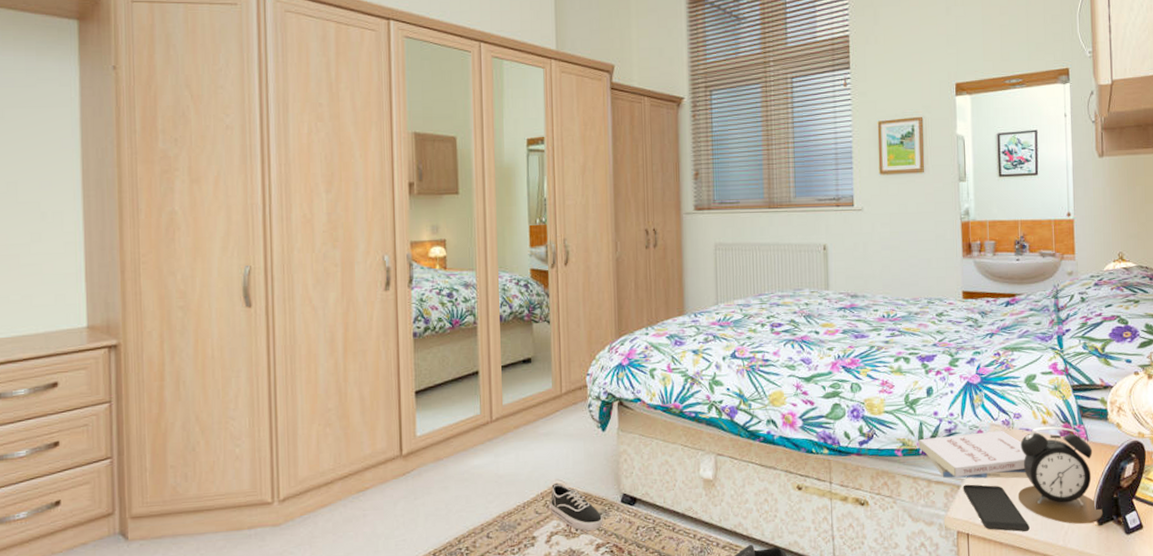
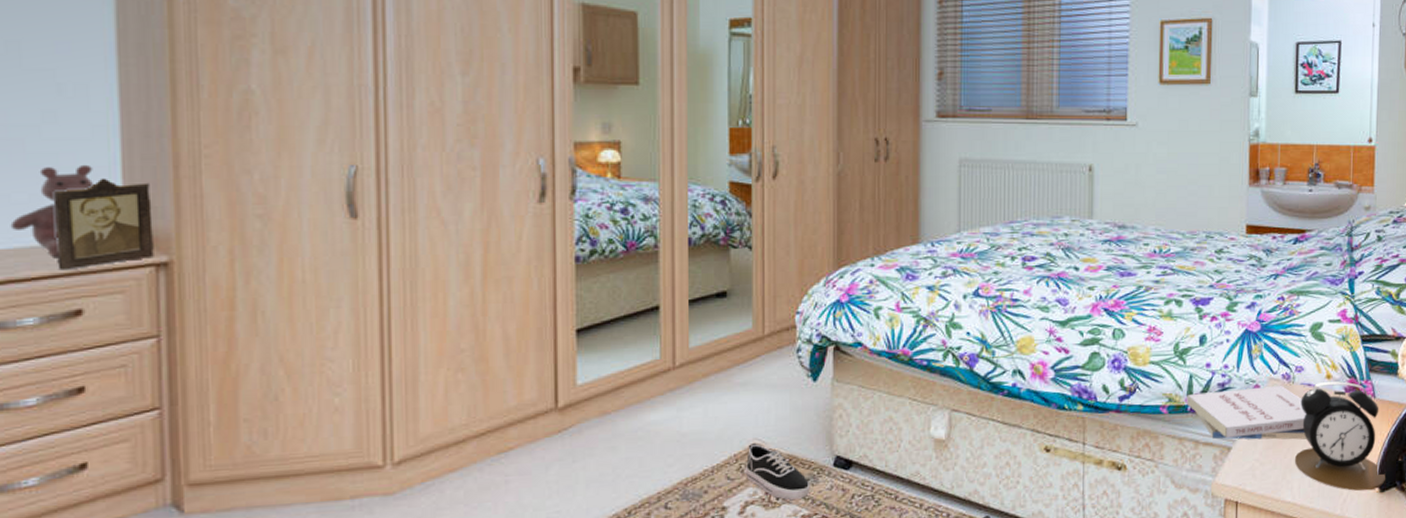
stuffed animal: none [9,272,65,343] -> present [10,164,93,257]
photo frame: none [38,282,107,353] -> present [52,178,154,270]
mobile phone: present [963,484,1030,532] -> none [1234,446,1305,500]

